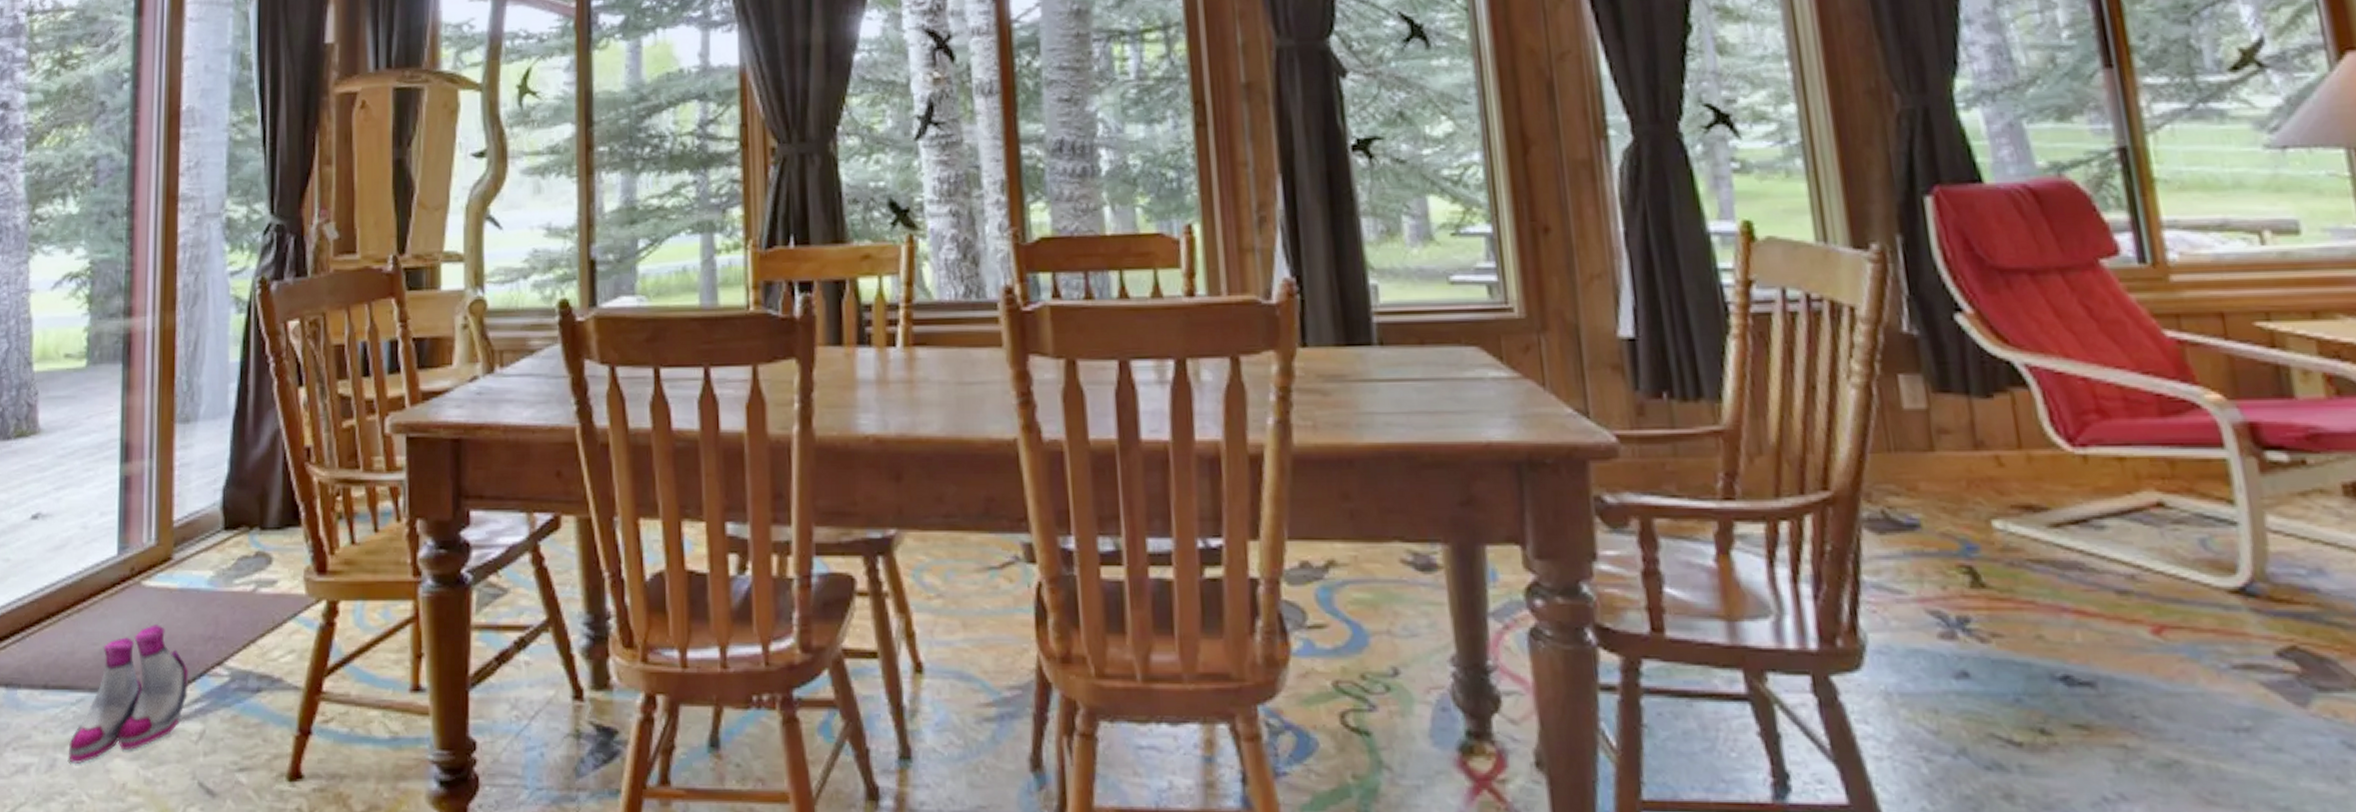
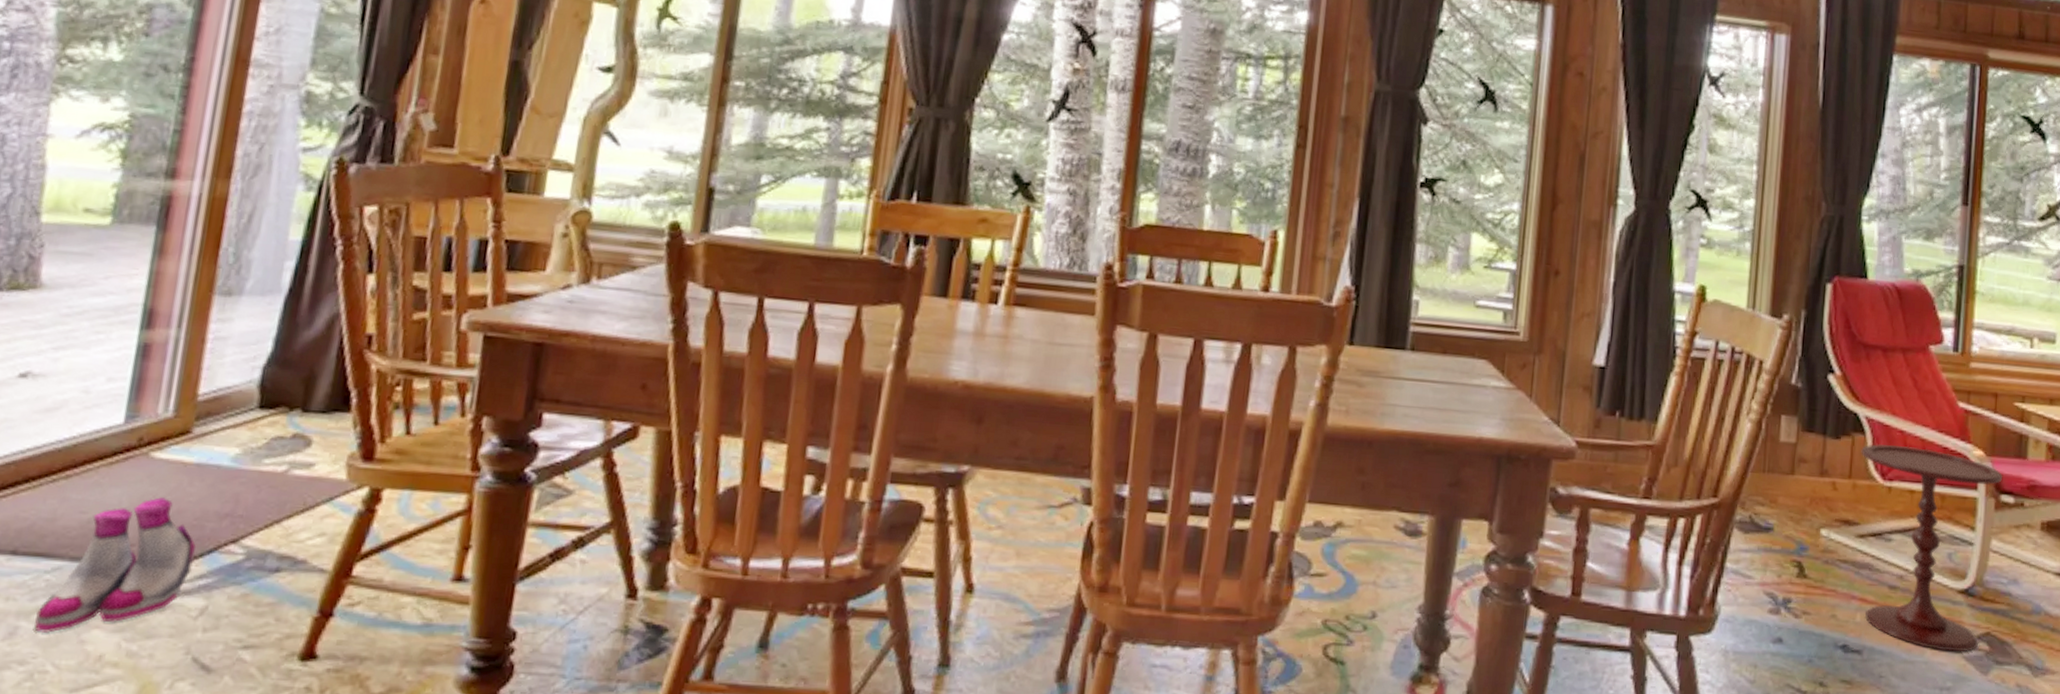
side table: none [2028,397,2282,677] -> present [1861,443,2003,653]

